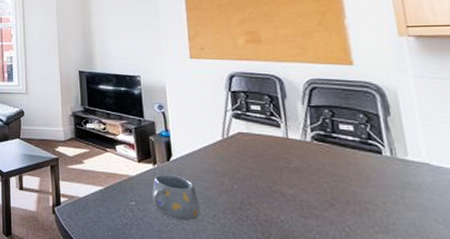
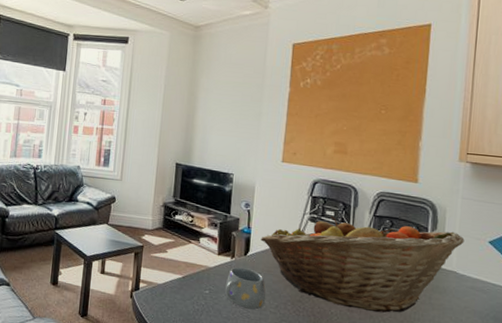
fruit basket: none [182,111,430,218] -> present [260,216,465,313]

